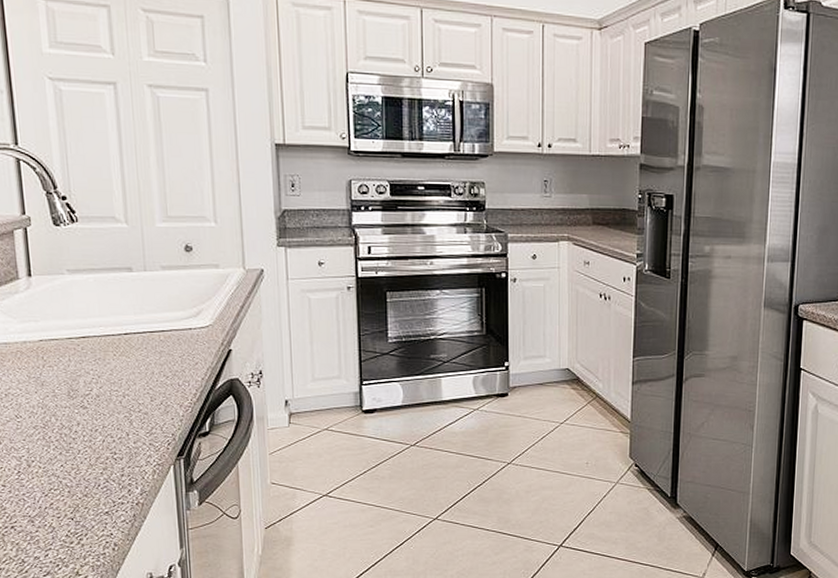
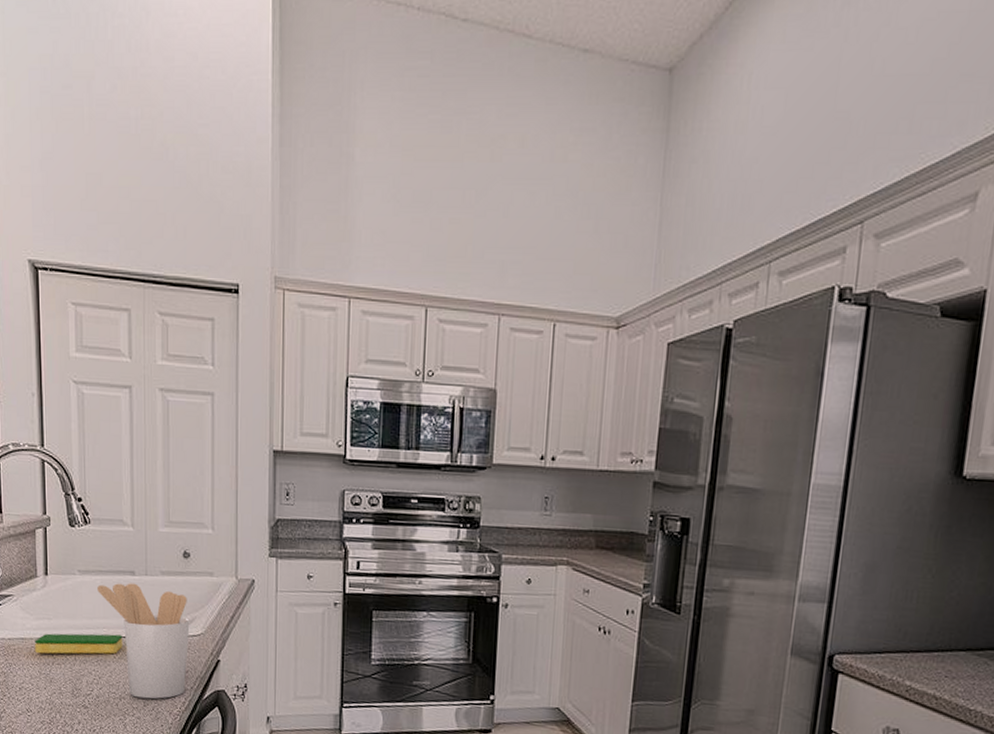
dish sponge: none [20,332,123,358] -> present [35,633,123,654]
utensil holder: none [90,279,197,394] -> present [97,583,190,699]

